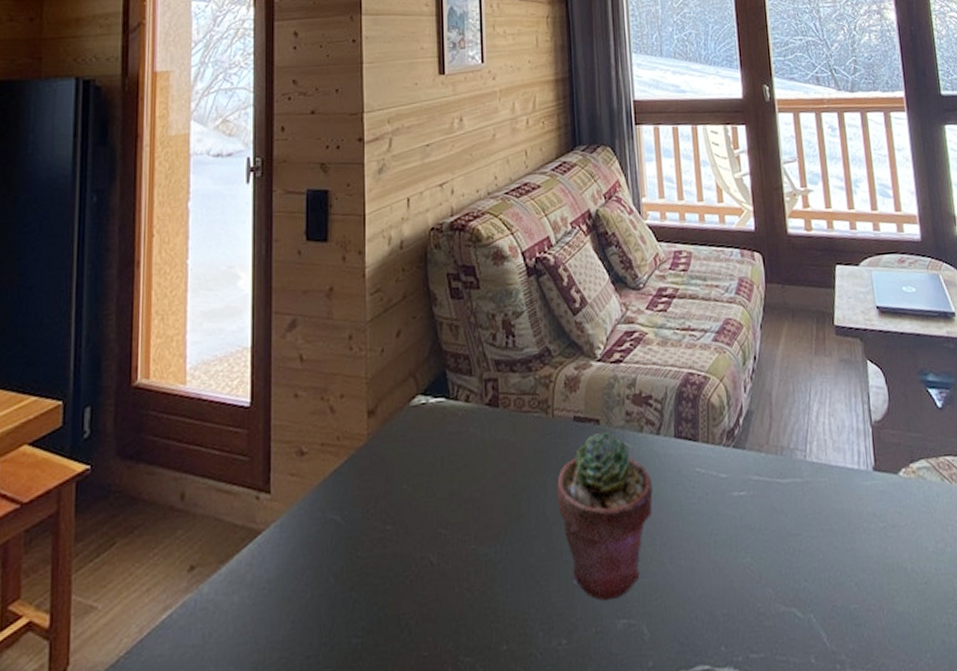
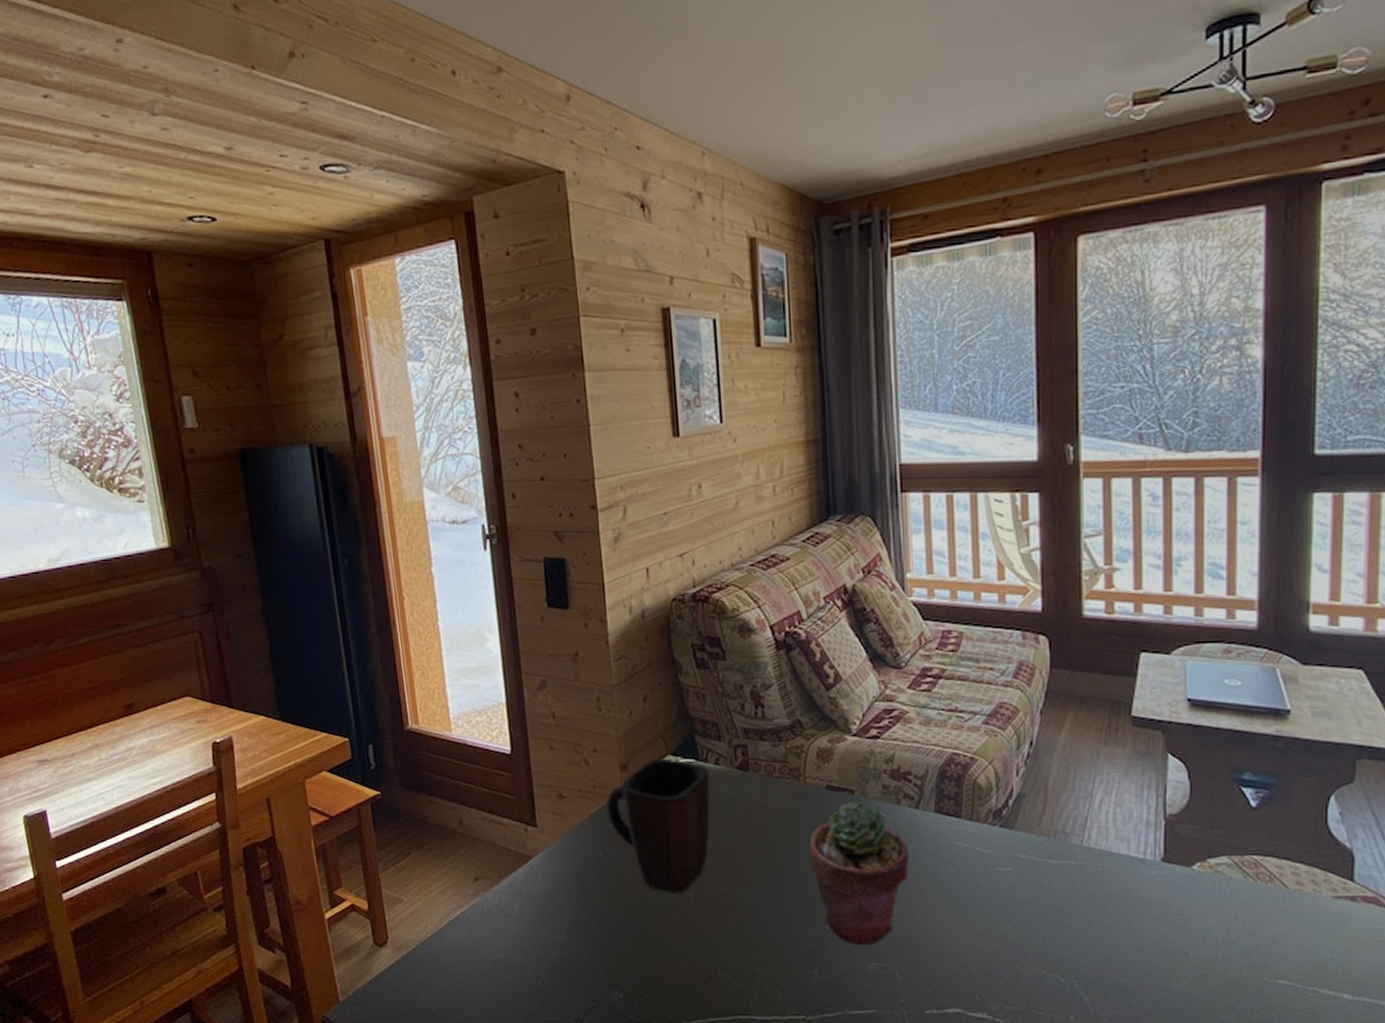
mug: none [350,399,460,561] -> present [606,758,711,894]

